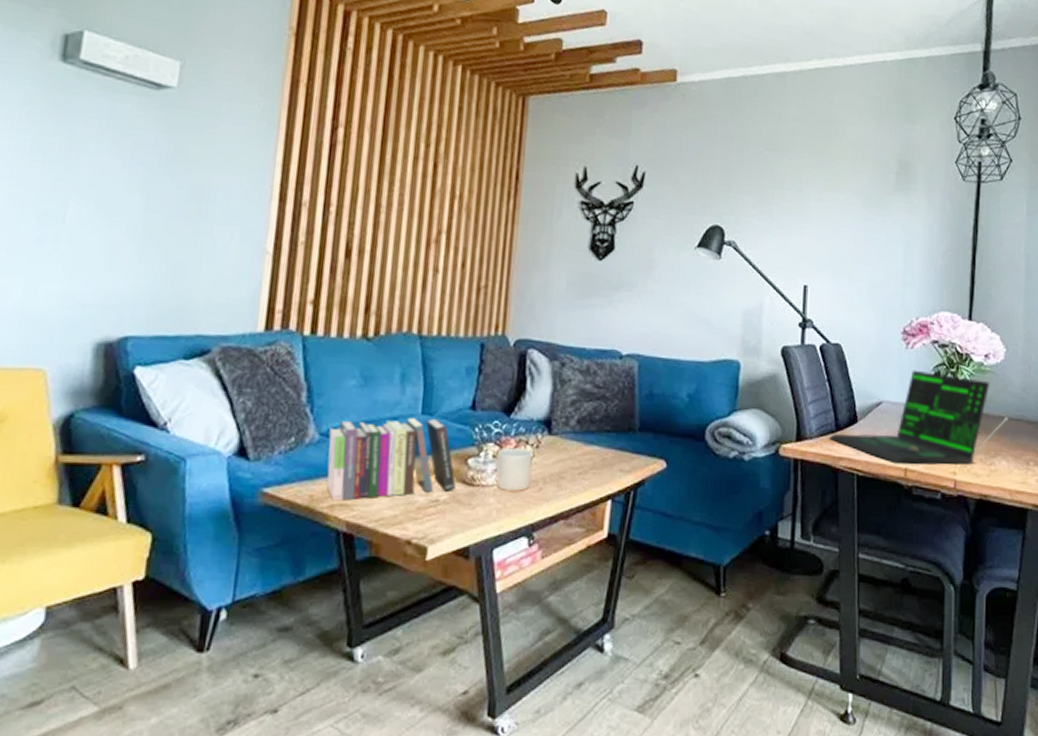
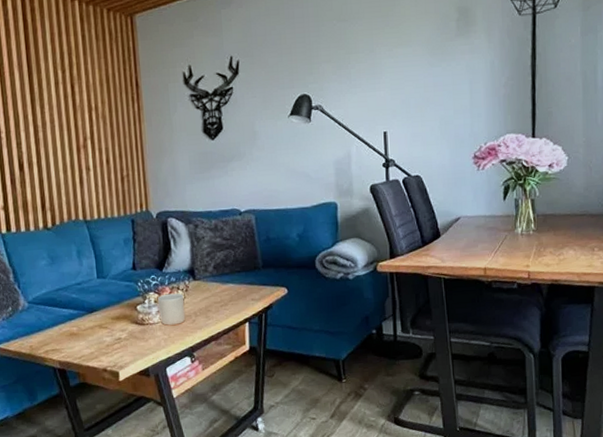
books: present [327,417,456,502] -> none [34,280,131,348]
laptop: present [829,369,1009,465] -> none [418,186,574,265]

